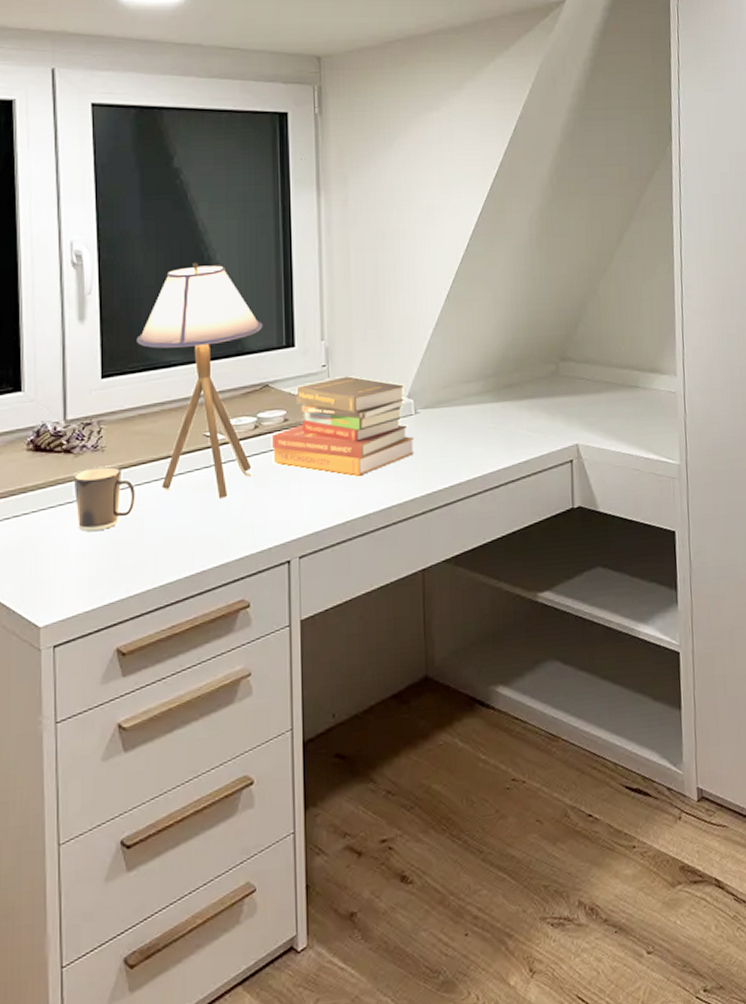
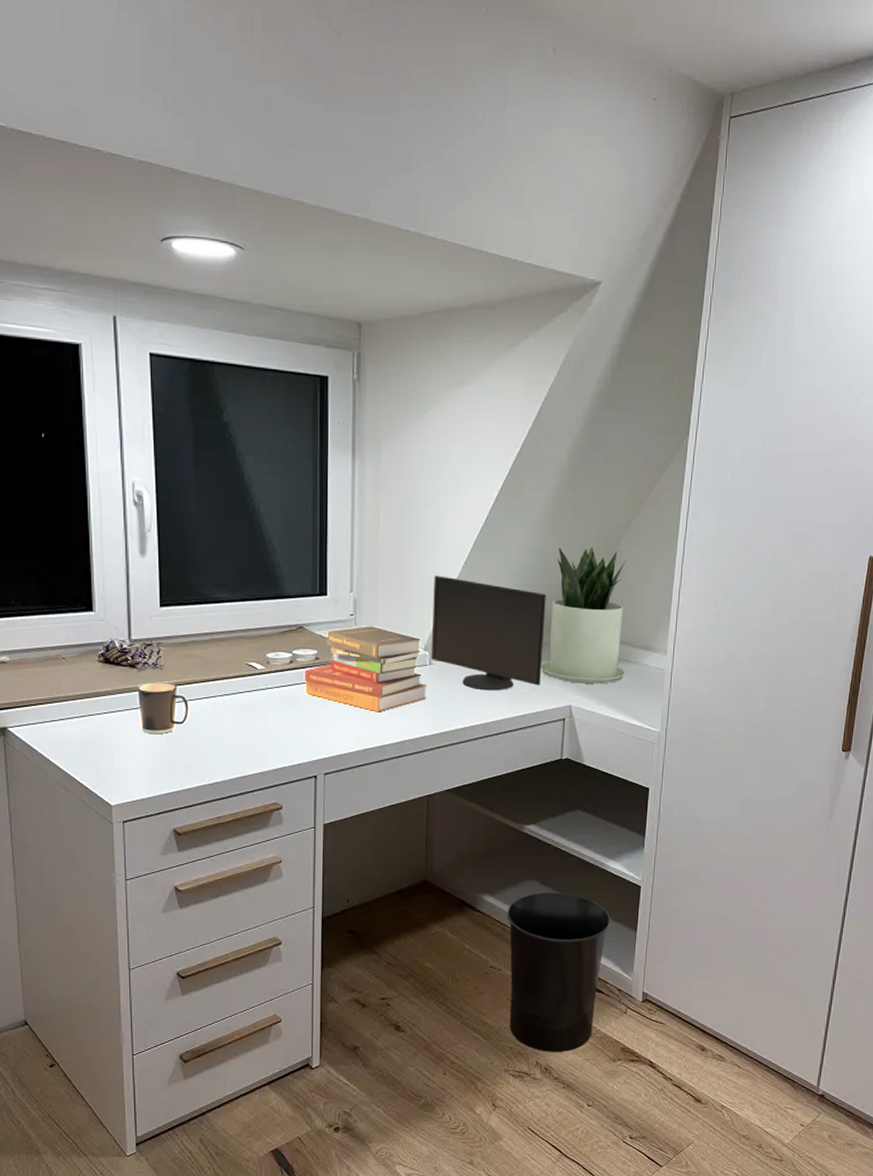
table lamp: present [136,262,263,500] -> none [190,511,300,720]
computer monitor: none [414,312,542,437] -> present [431,575,546,690]
waste bin: none [526,671,649,886] -> present [507,892,610,1052]
planter: none [540,267,634,418] -> present [541,547,627,684]

